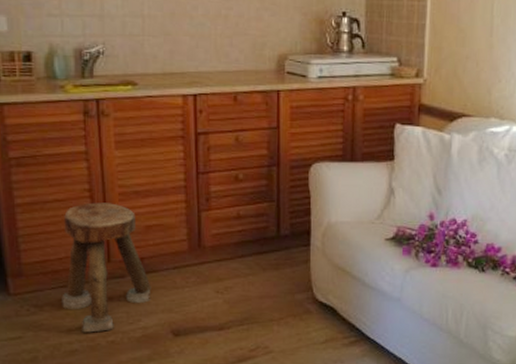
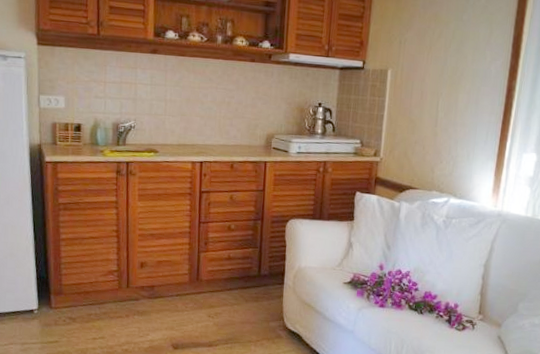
stool: present [62,202,151,333] -> none [90,241,159,342]

